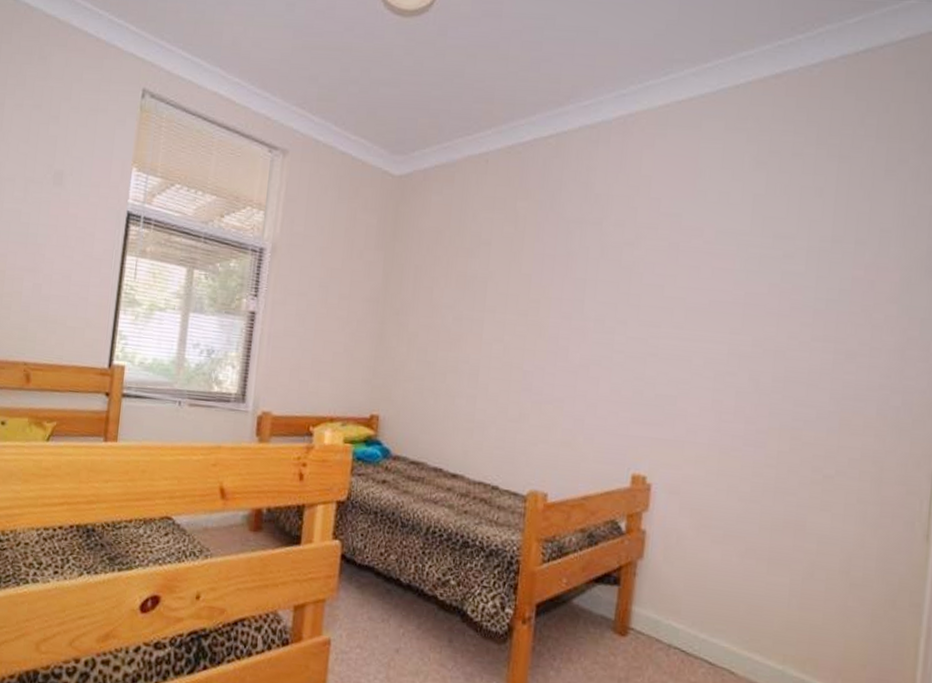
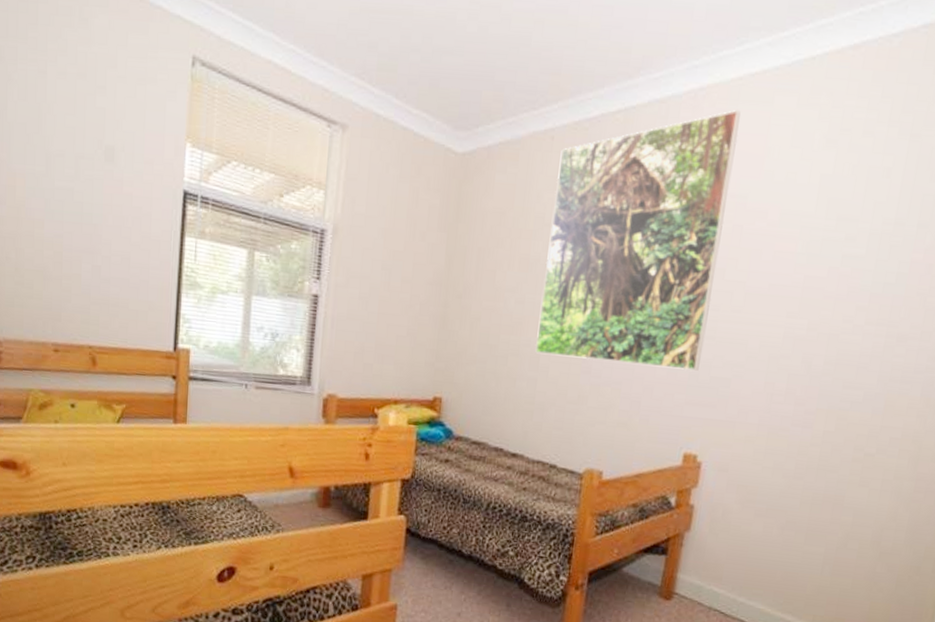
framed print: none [473,134,670,389] -> present [535,110,741,372]

